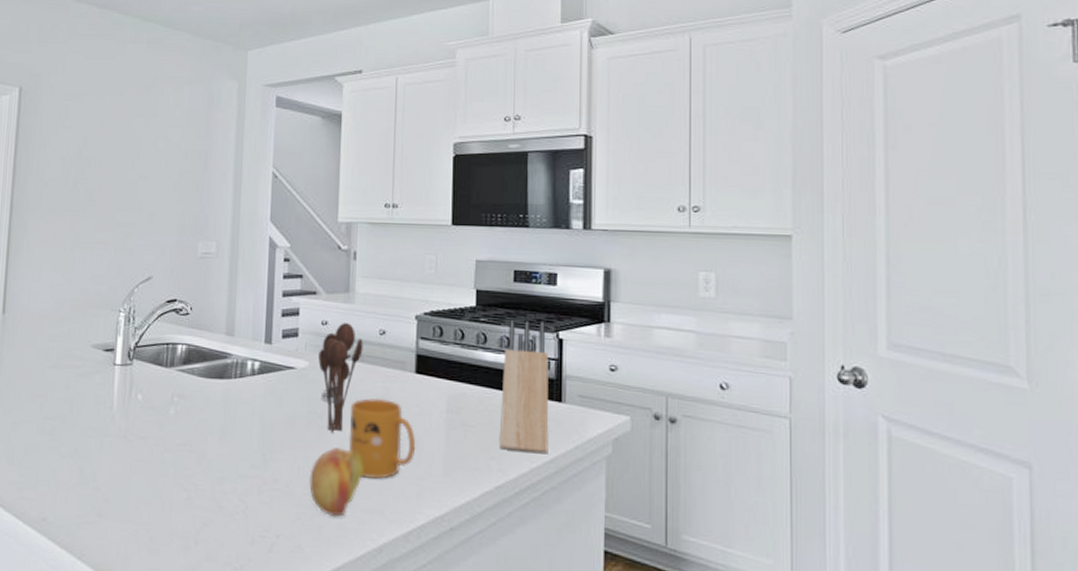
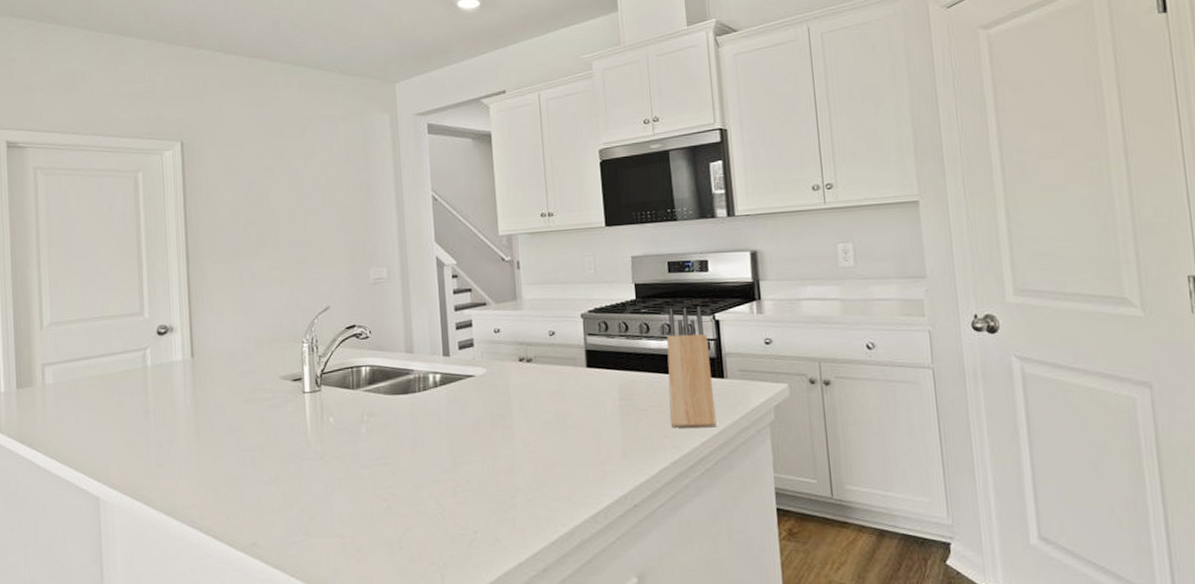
fruit: present [309,448,364,517] -> none [499,444,549,508]
utensil holder: present [318,323,363,433] -> none [494,328,536,432]
mug: present [350,397,416,479] -> none [530,394,595,469]

